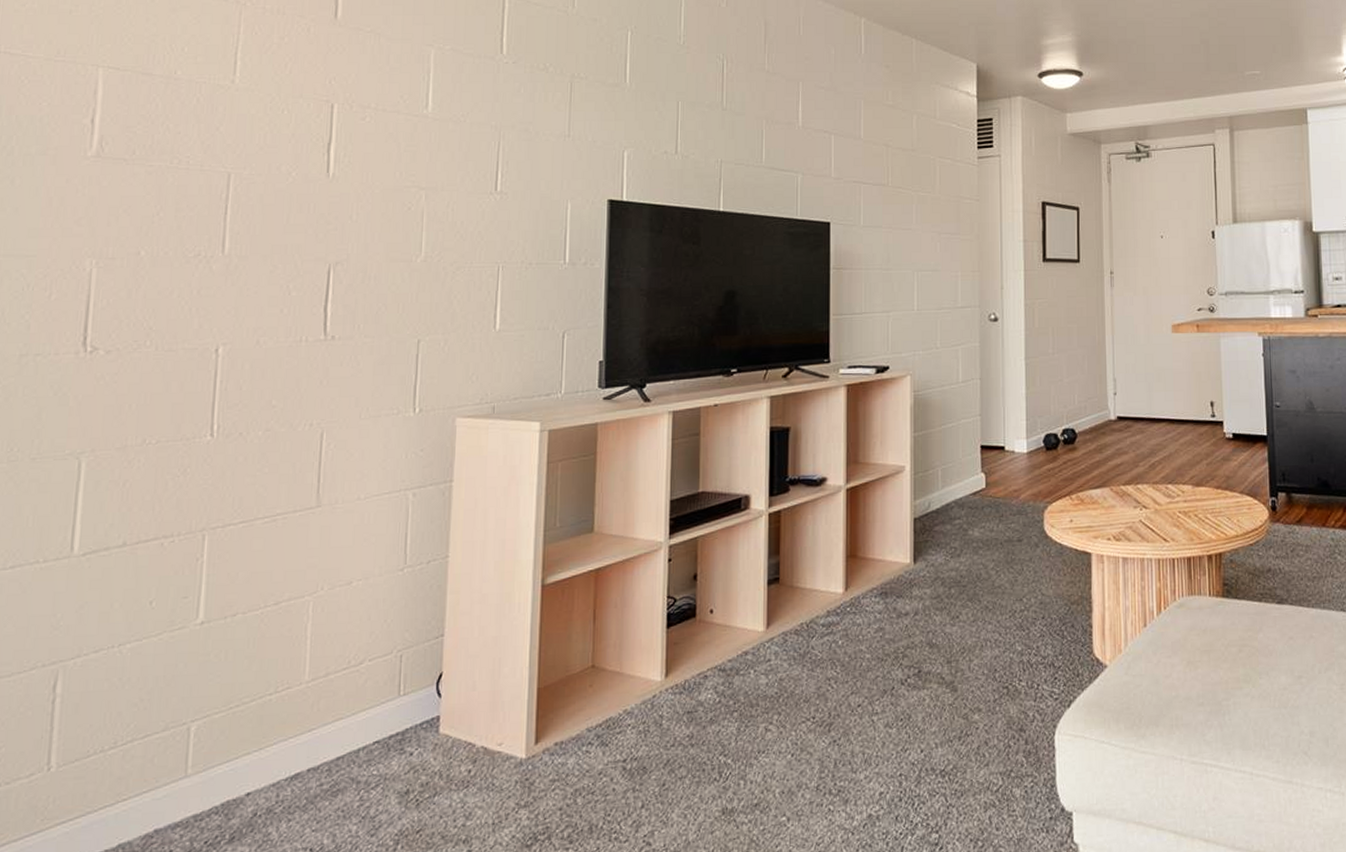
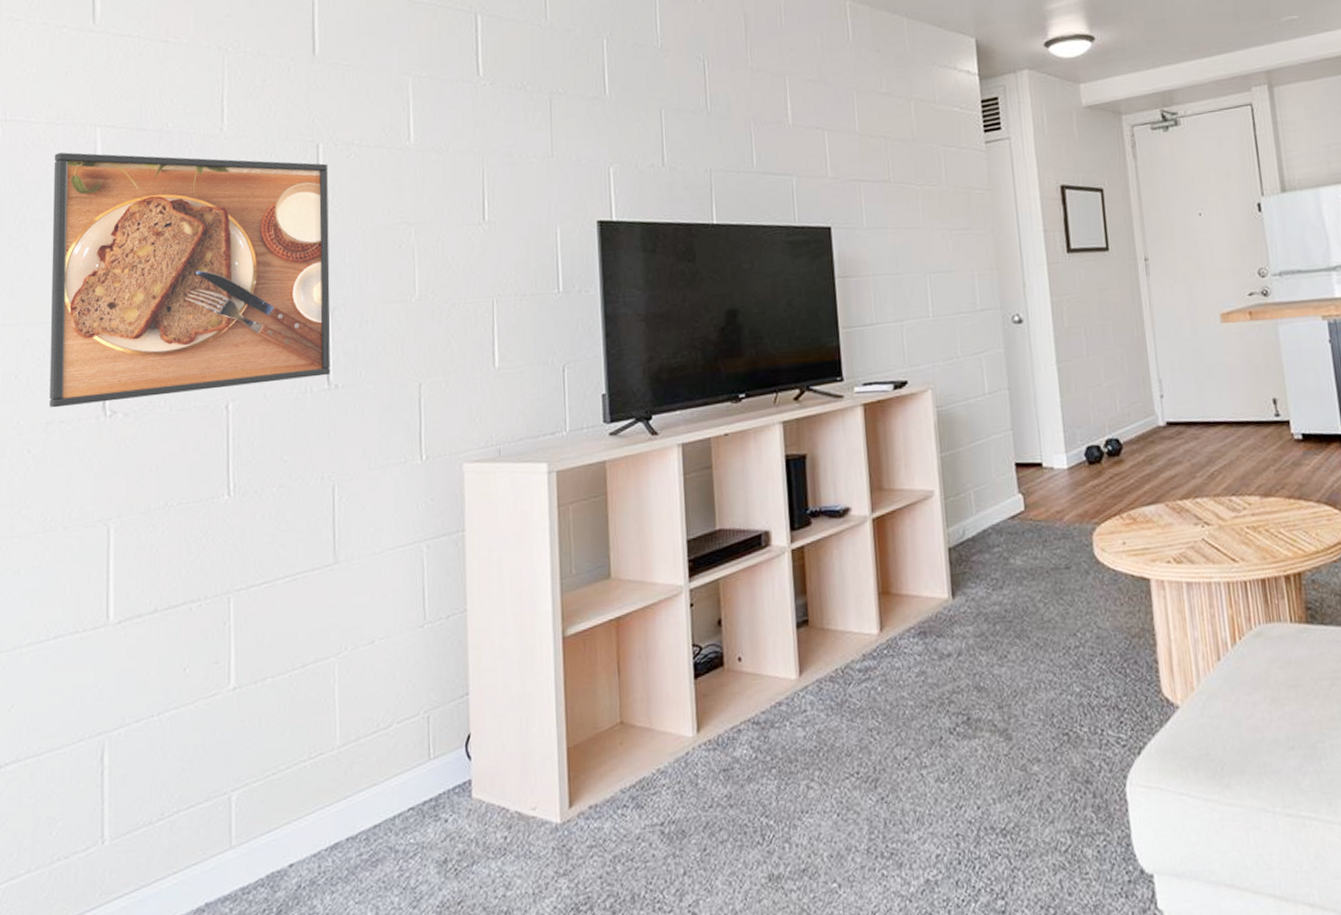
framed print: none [25,90,342,341] -> present [49,152,331,408]

